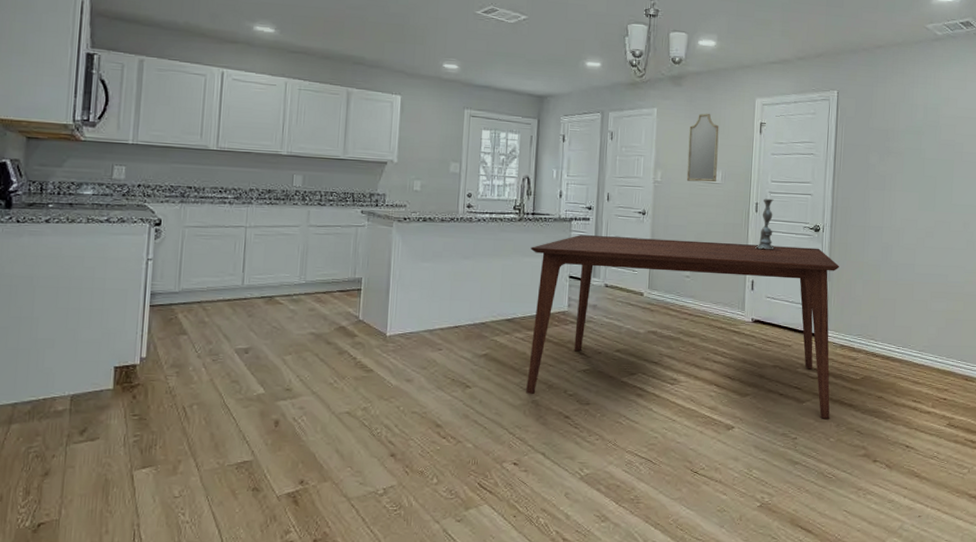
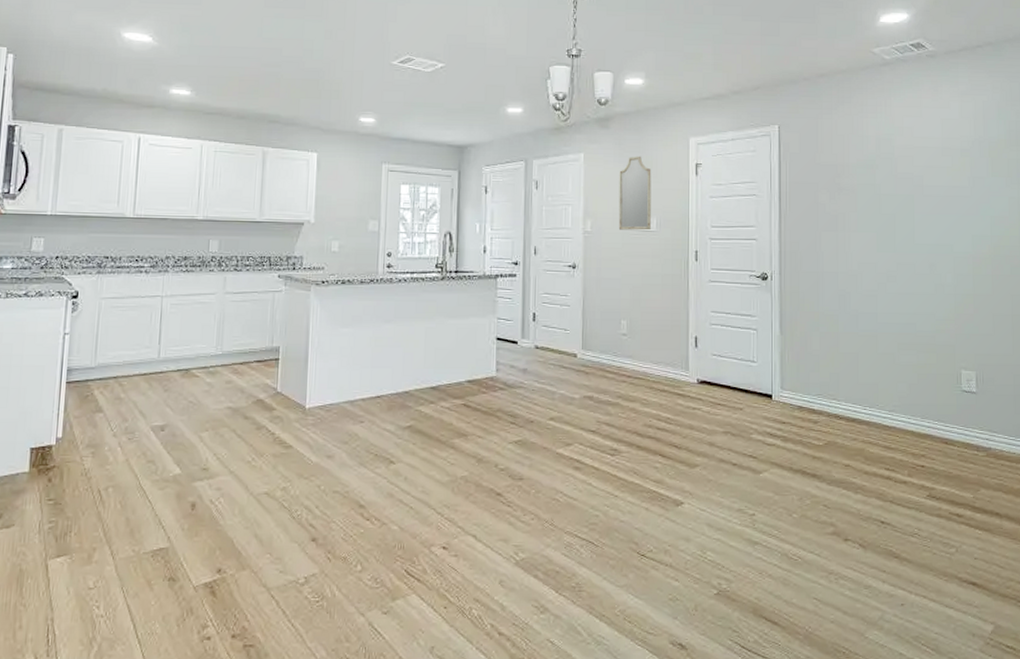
dining table: present [526,234,840,419] -> none [454,292,792,492]
candlestick: present [756,198,774,250] -> none [698,245,718,302]

